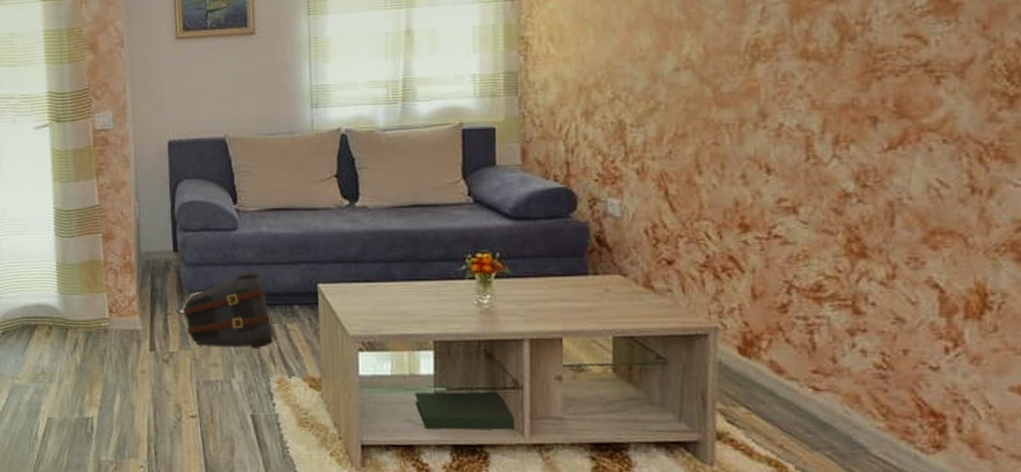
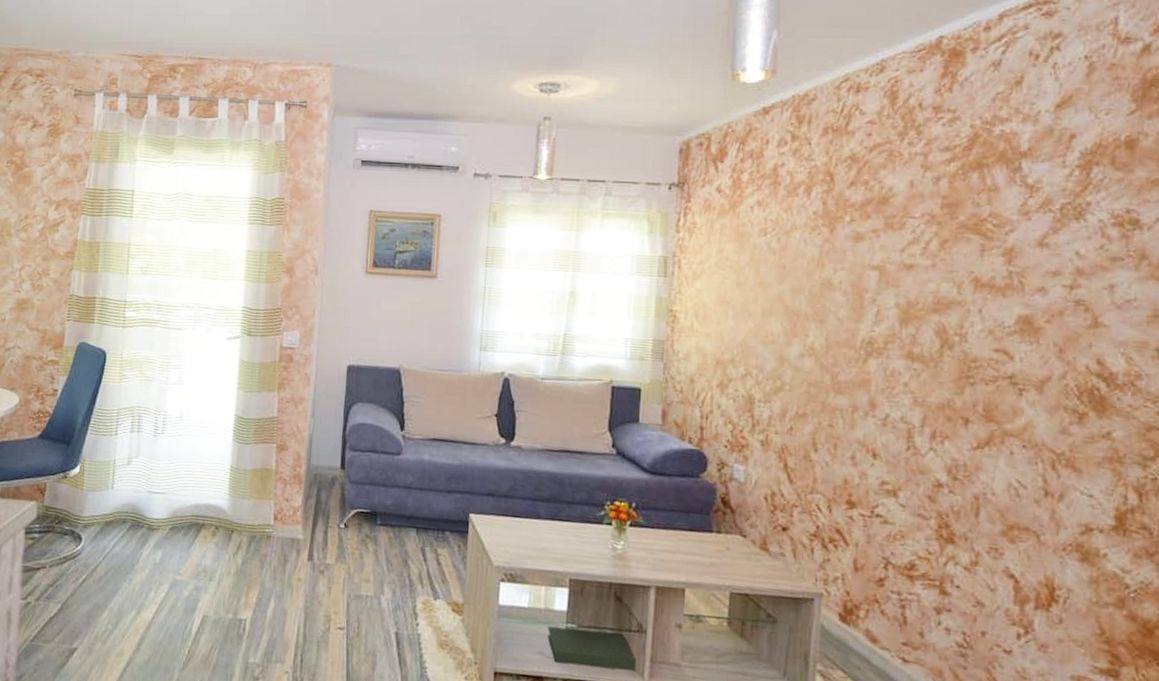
backpack: present [183,273,273,348] -> none [343,496,424,569]

